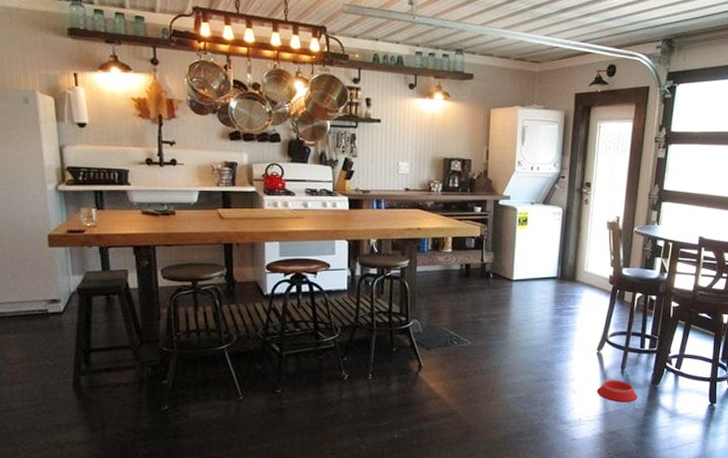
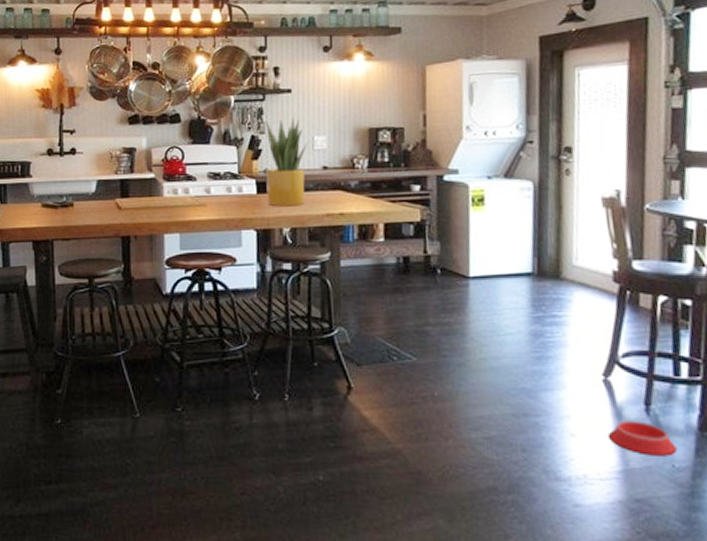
planter: none [357,144,394,221] -> present [265,117,309,207]

